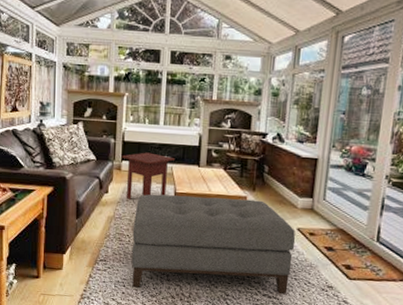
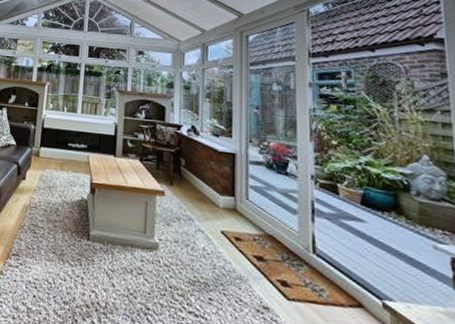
side table: present [121,152,176,199] -> none [40,139,92,188]
ottoman: present [131,194,296,295] -> none [44,183,220,314]

